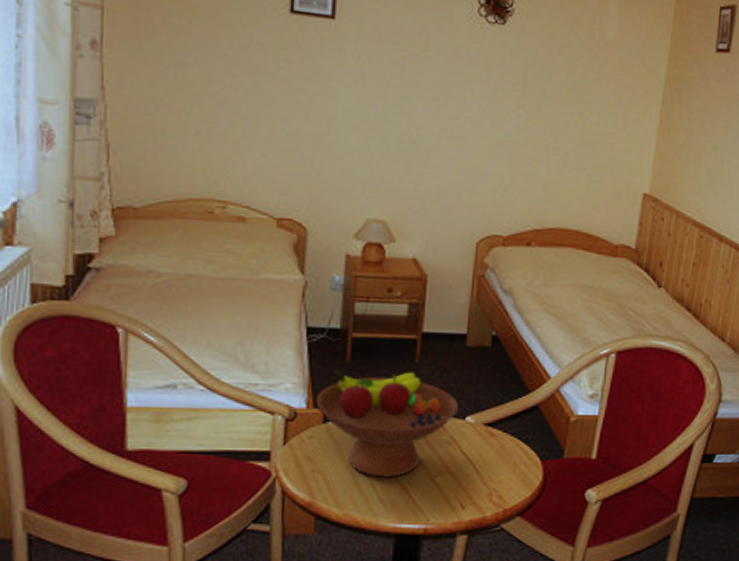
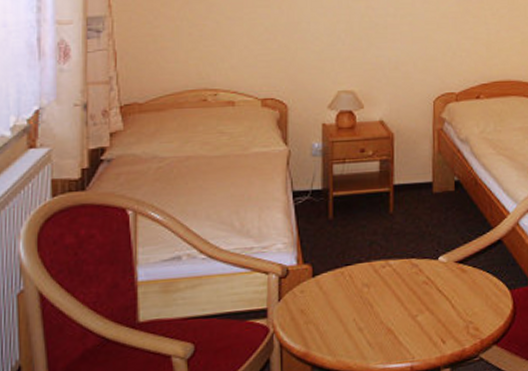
fruit bowl: present [315,368,459,478] -> none [304,221,432,323]

